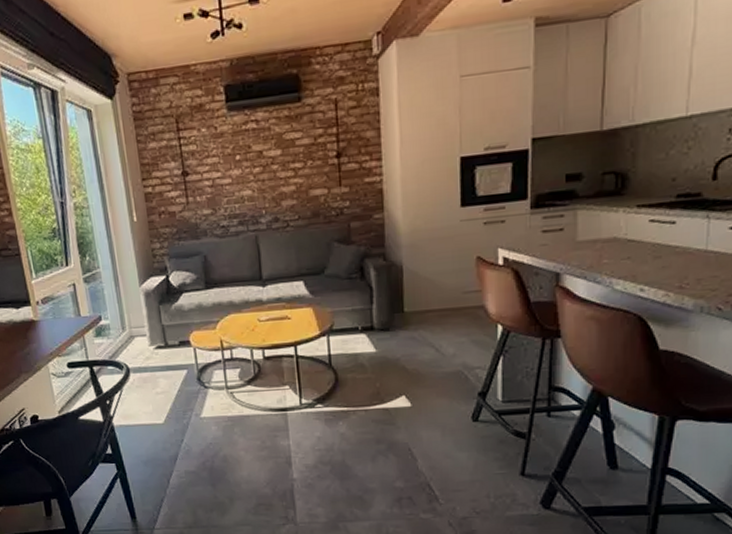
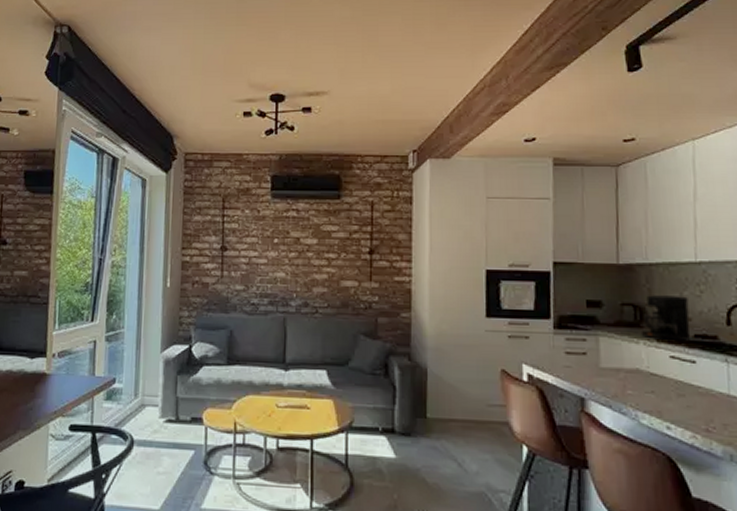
coffee maker: none [621,155,674,205] -> present [640,295,691,341]

